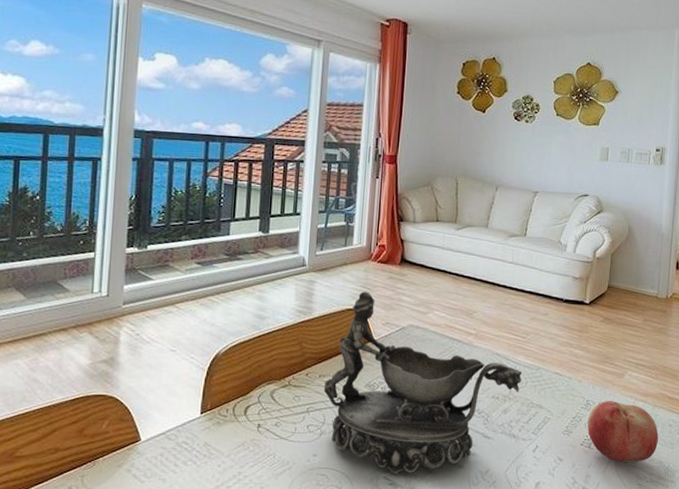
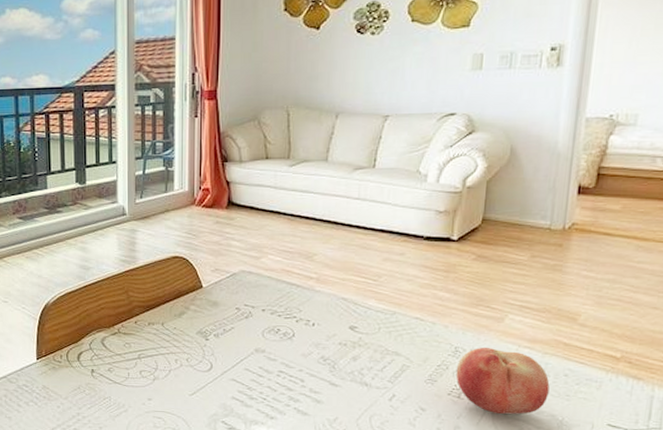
decorative bowl: present [323,291,523,474] -> none [153,238,375,419]

